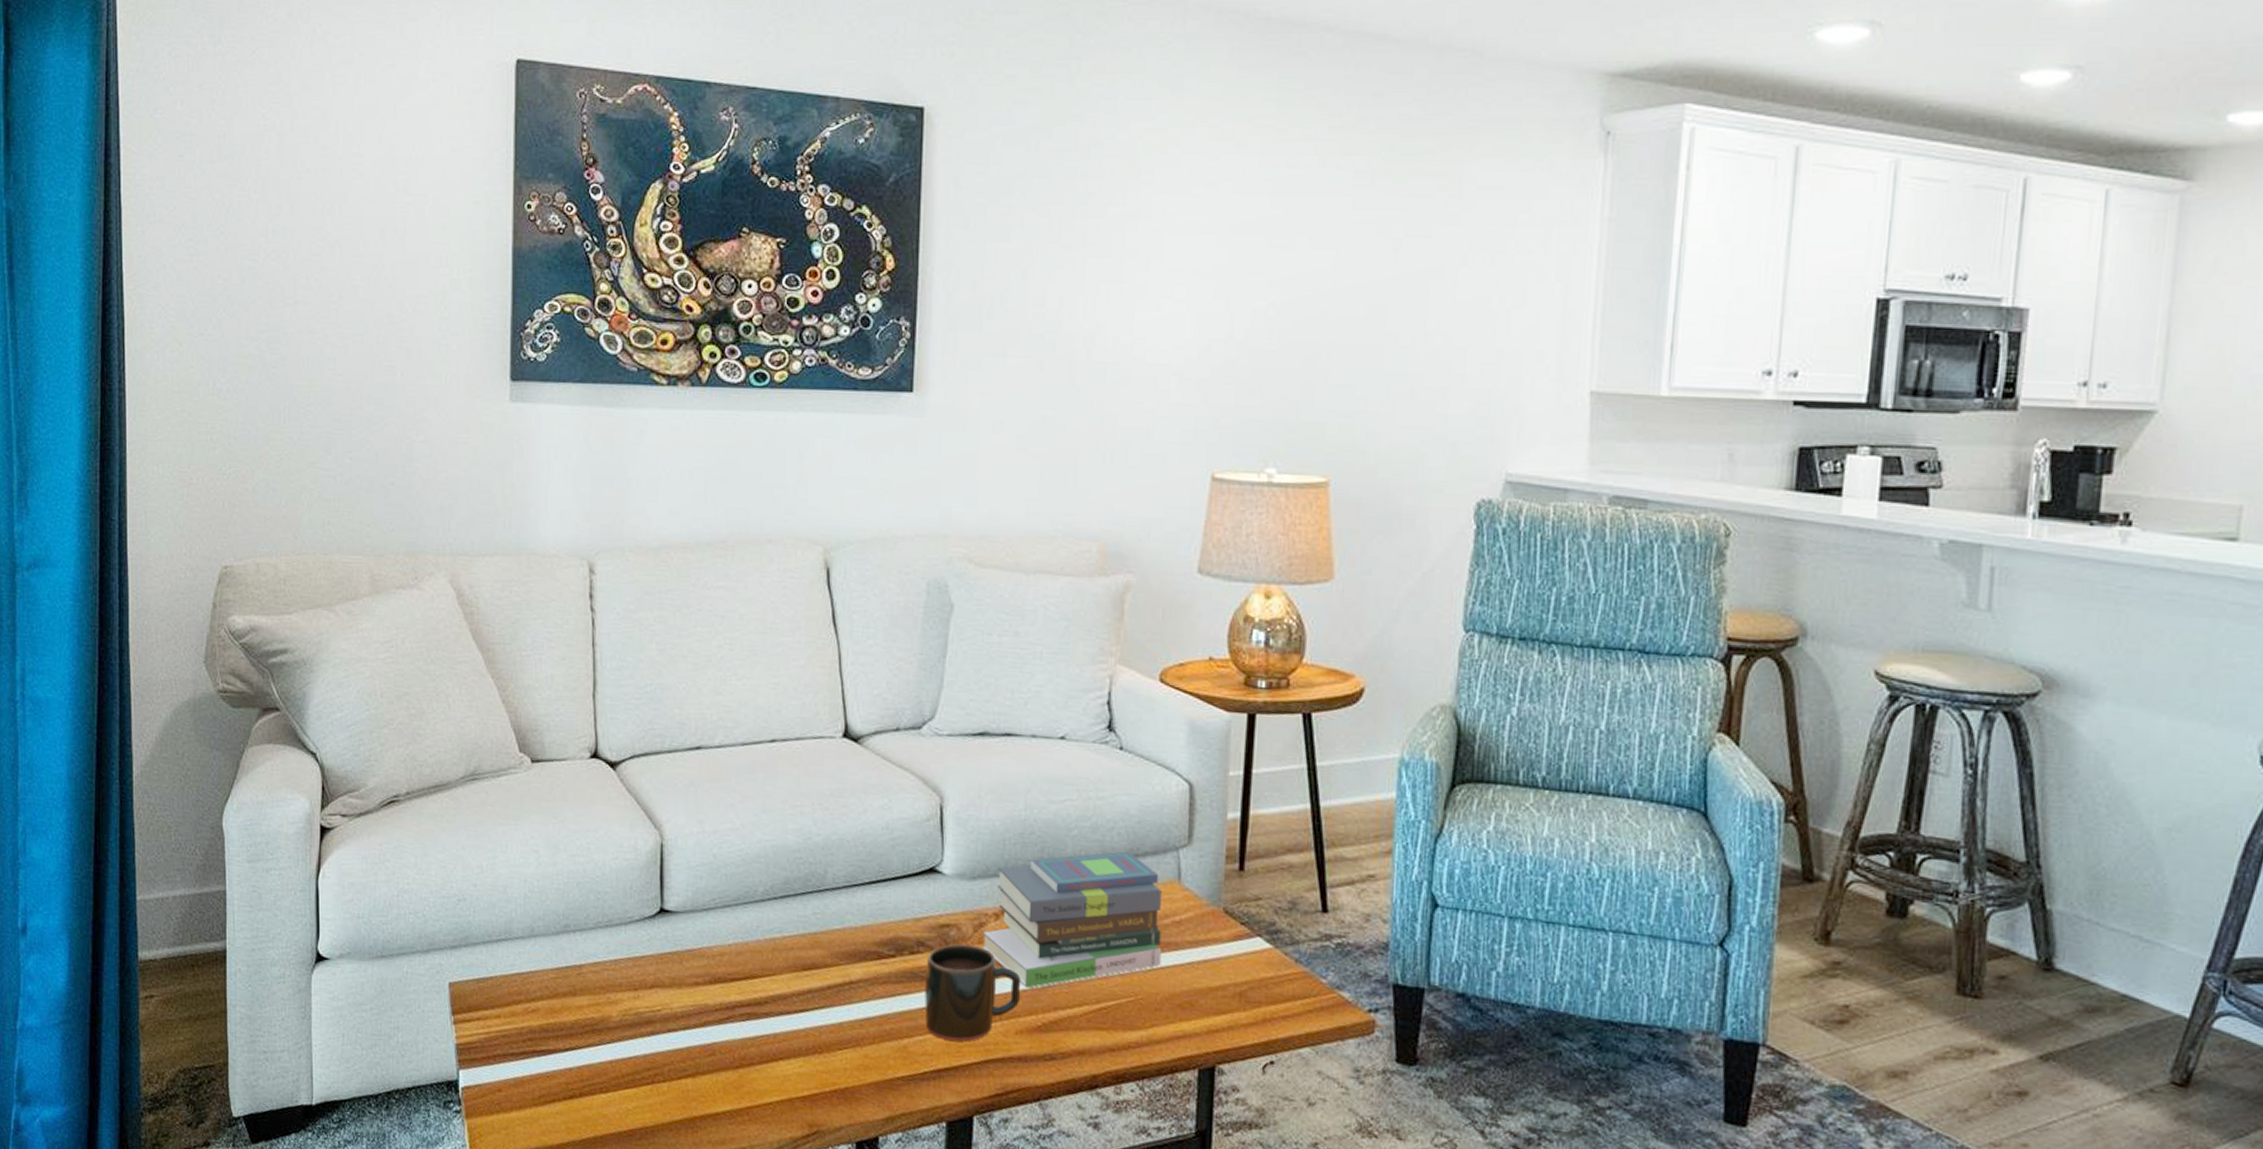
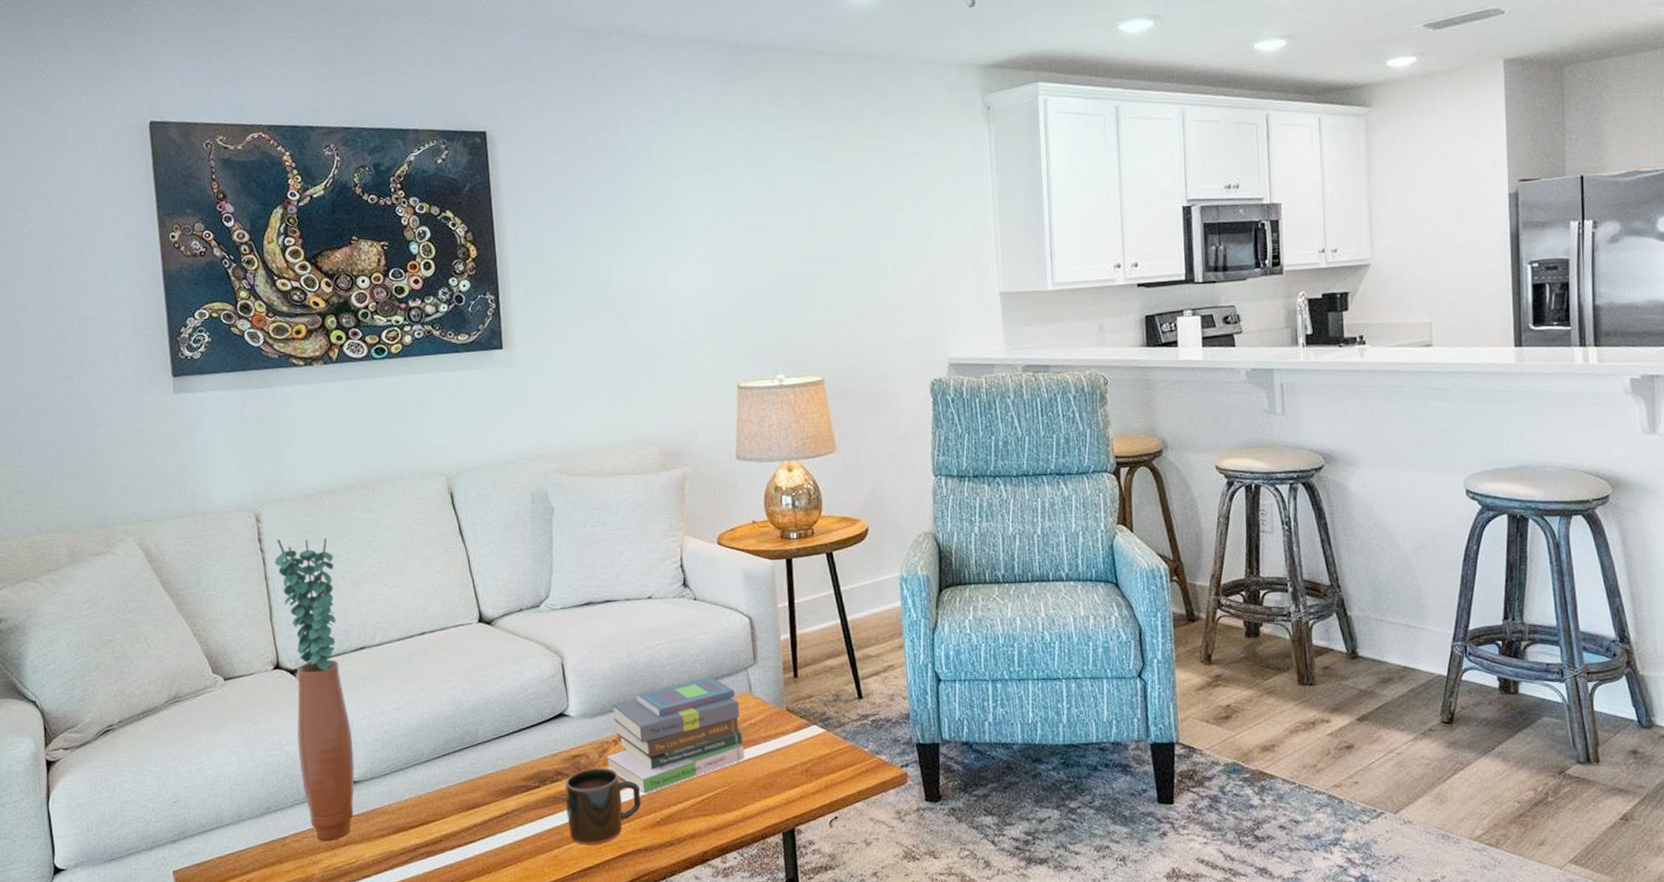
vase: none [605,598,677,979] -> present [274,539,355,841]

